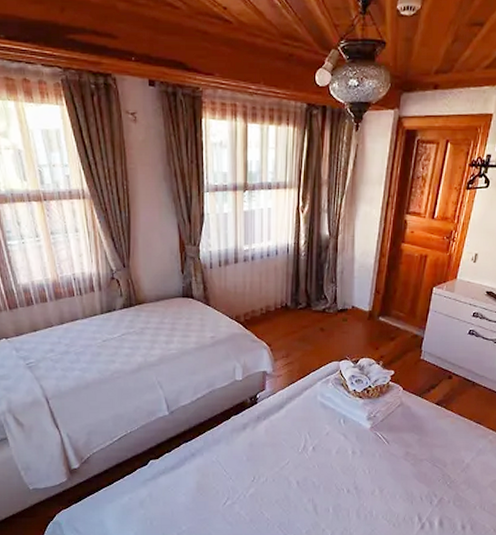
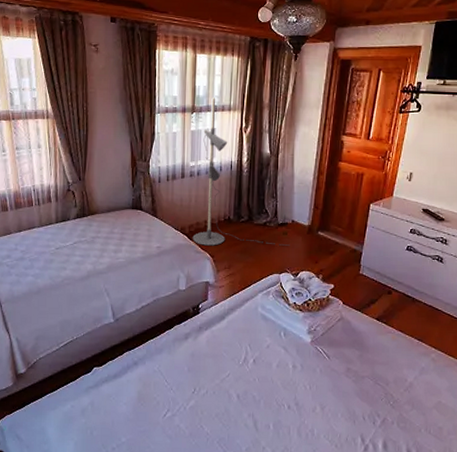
floor lamp: none [248,174,349,334] -> present [192,98,290,246]

